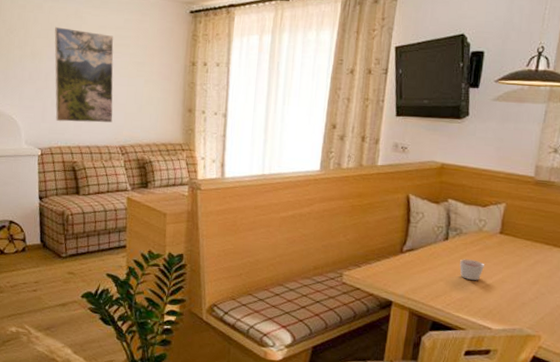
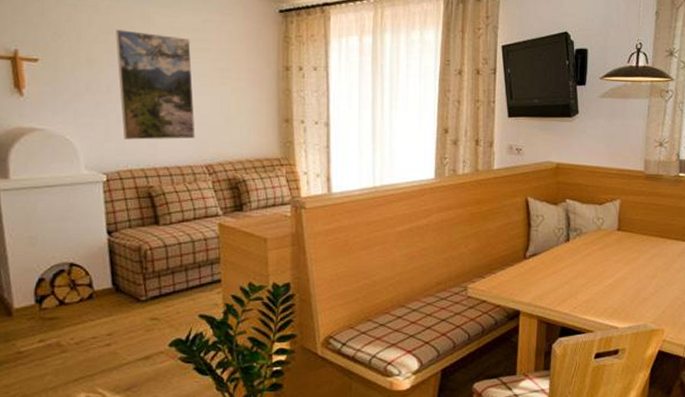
candle: present [460,259,484,280] -> none [583,259,606,280]

